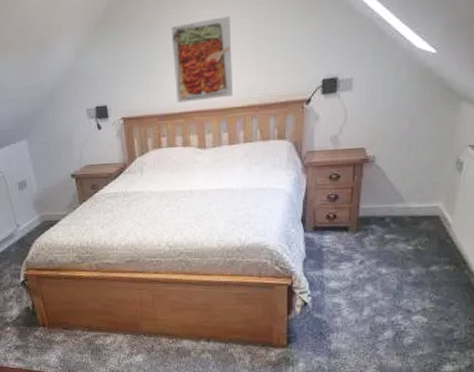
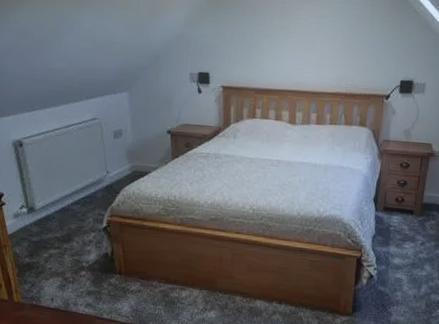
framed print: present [171,16,232,103] -> none [273,13,328,83]

